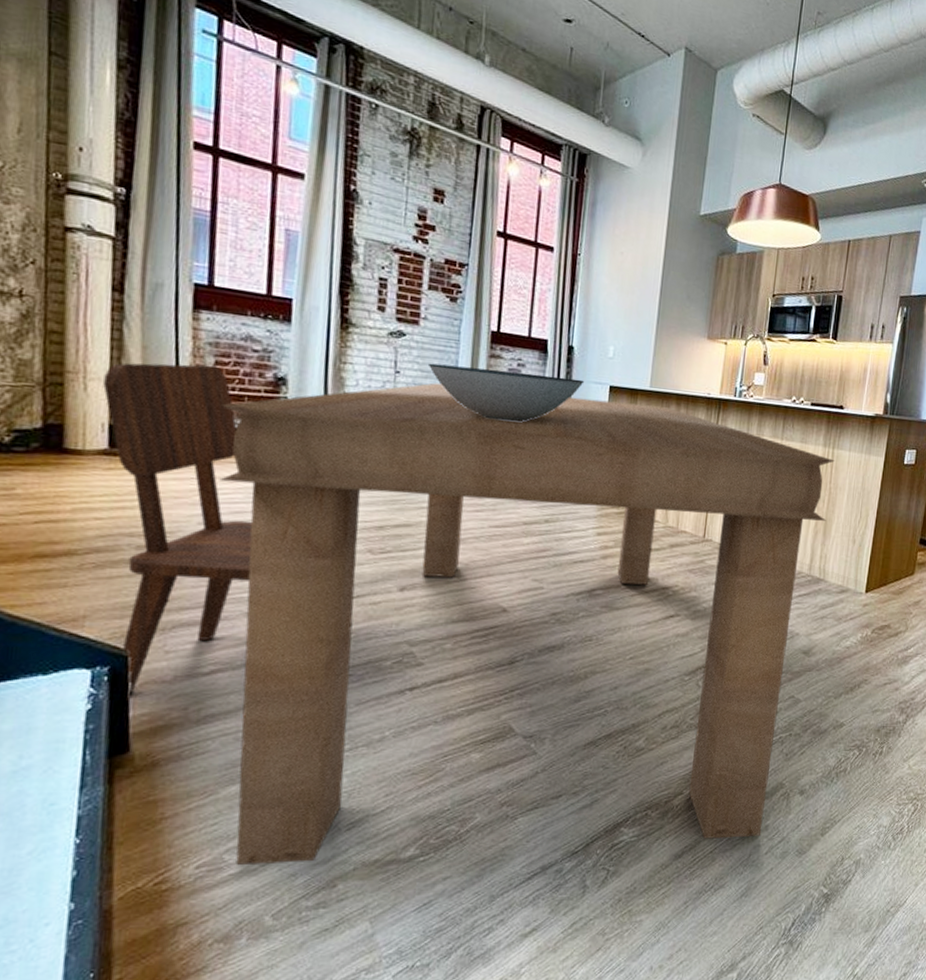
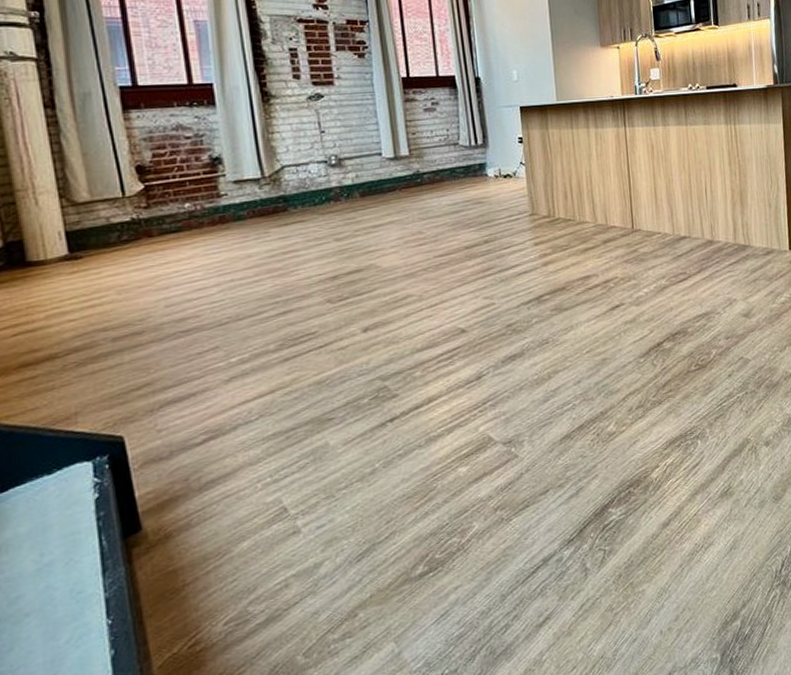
dining chair: present [103,362,253,696] -> none [52,158,223,478]
dining table: present [219,383,835,866] -> none [166,116,741,615]
decorative bowl: present [427,363,585,422] -> none [349,106,496,159]

